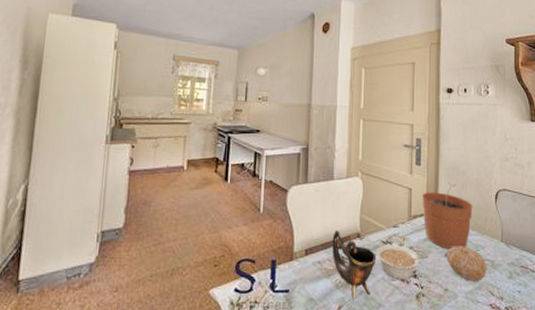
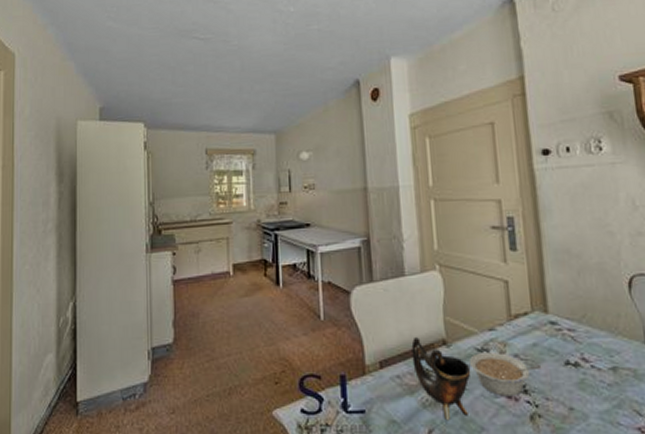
plant pot: present [422,182,473,250] -> none [524,269,597,357]
fruit: present [446,246,487,281] -> none [566,351,628,398]

